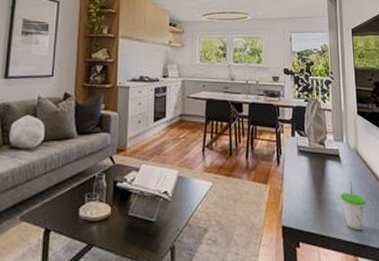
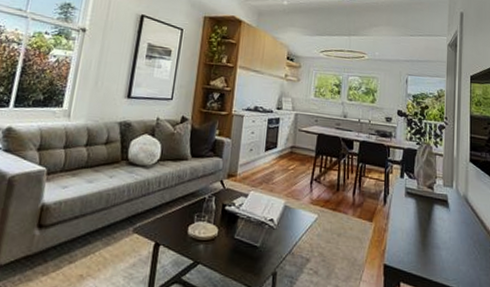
cup: present [340,180,367,231] -> none [446,227,472,278]

